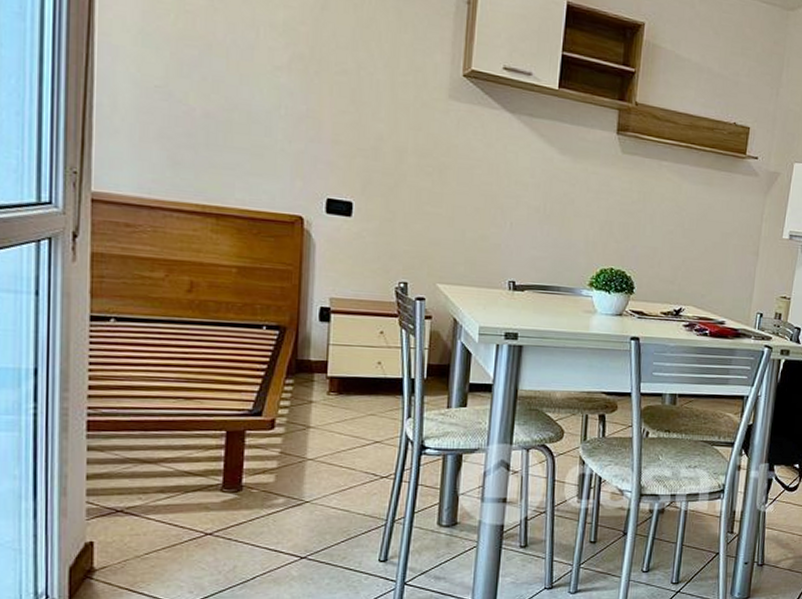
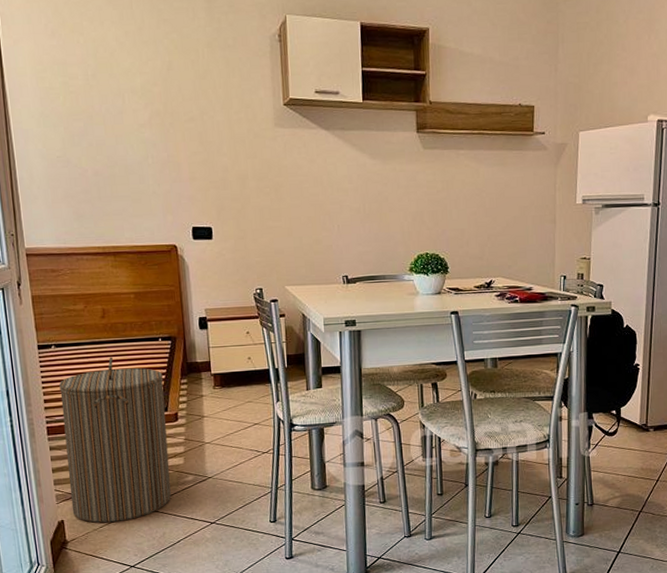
laundry hamper: none [108,341,262,549] -> present [59,357,171,523]

